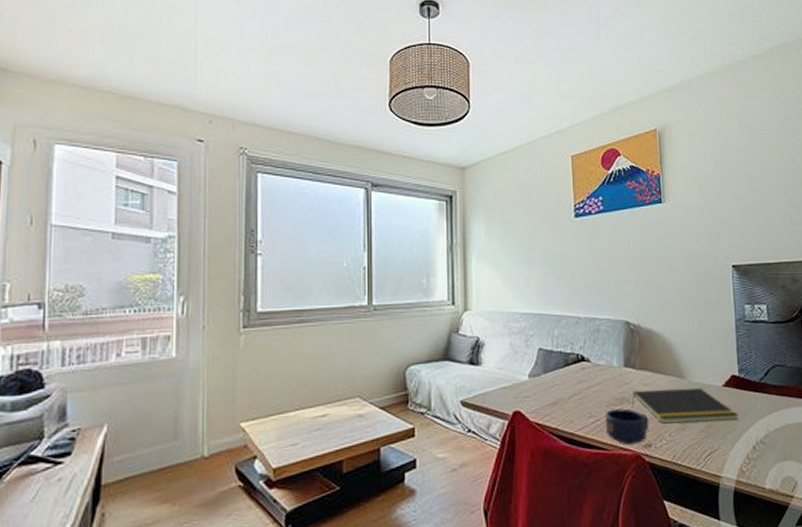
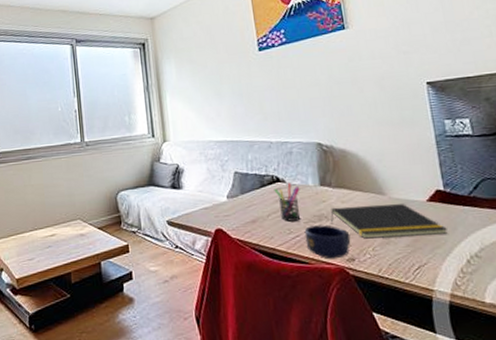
pen holder: none [578,363,604,404] -> present [274,183,301,222]

